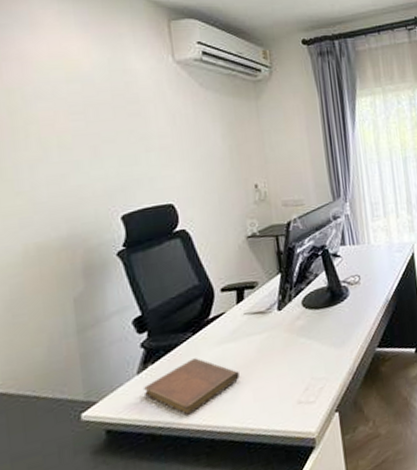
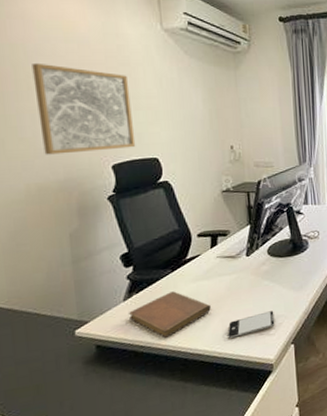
wall art: none [30,107,148,210] -> present [32,62,136,155]
smartphone: none [260,373,315,412] -> present [228,311,275,340]

